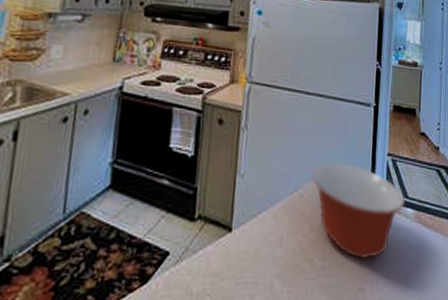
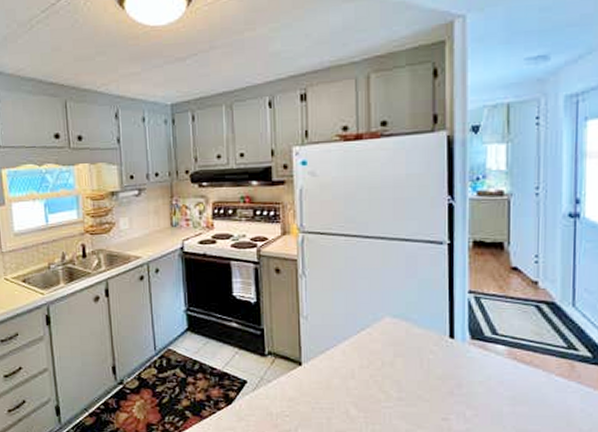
mixing bowl: present [310,161,406,260] -> none [378,301,495,393]

